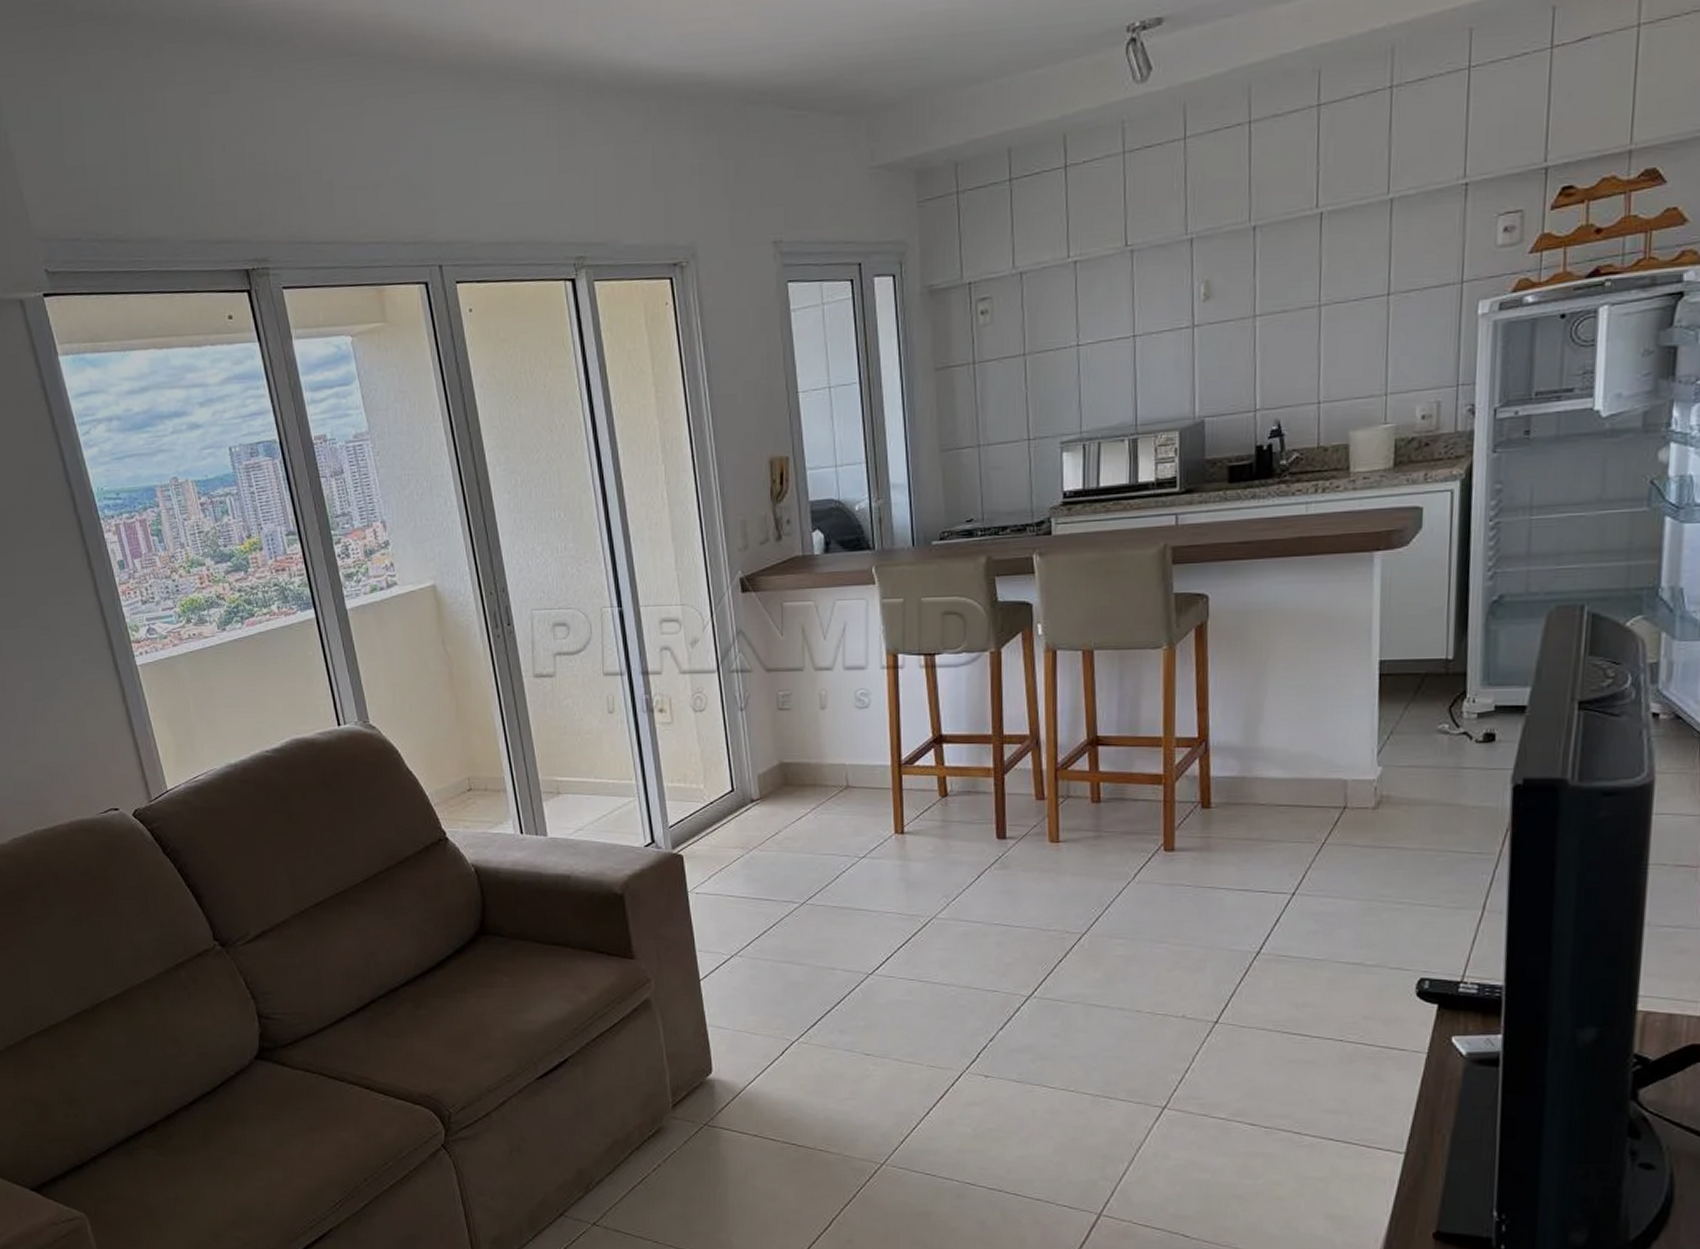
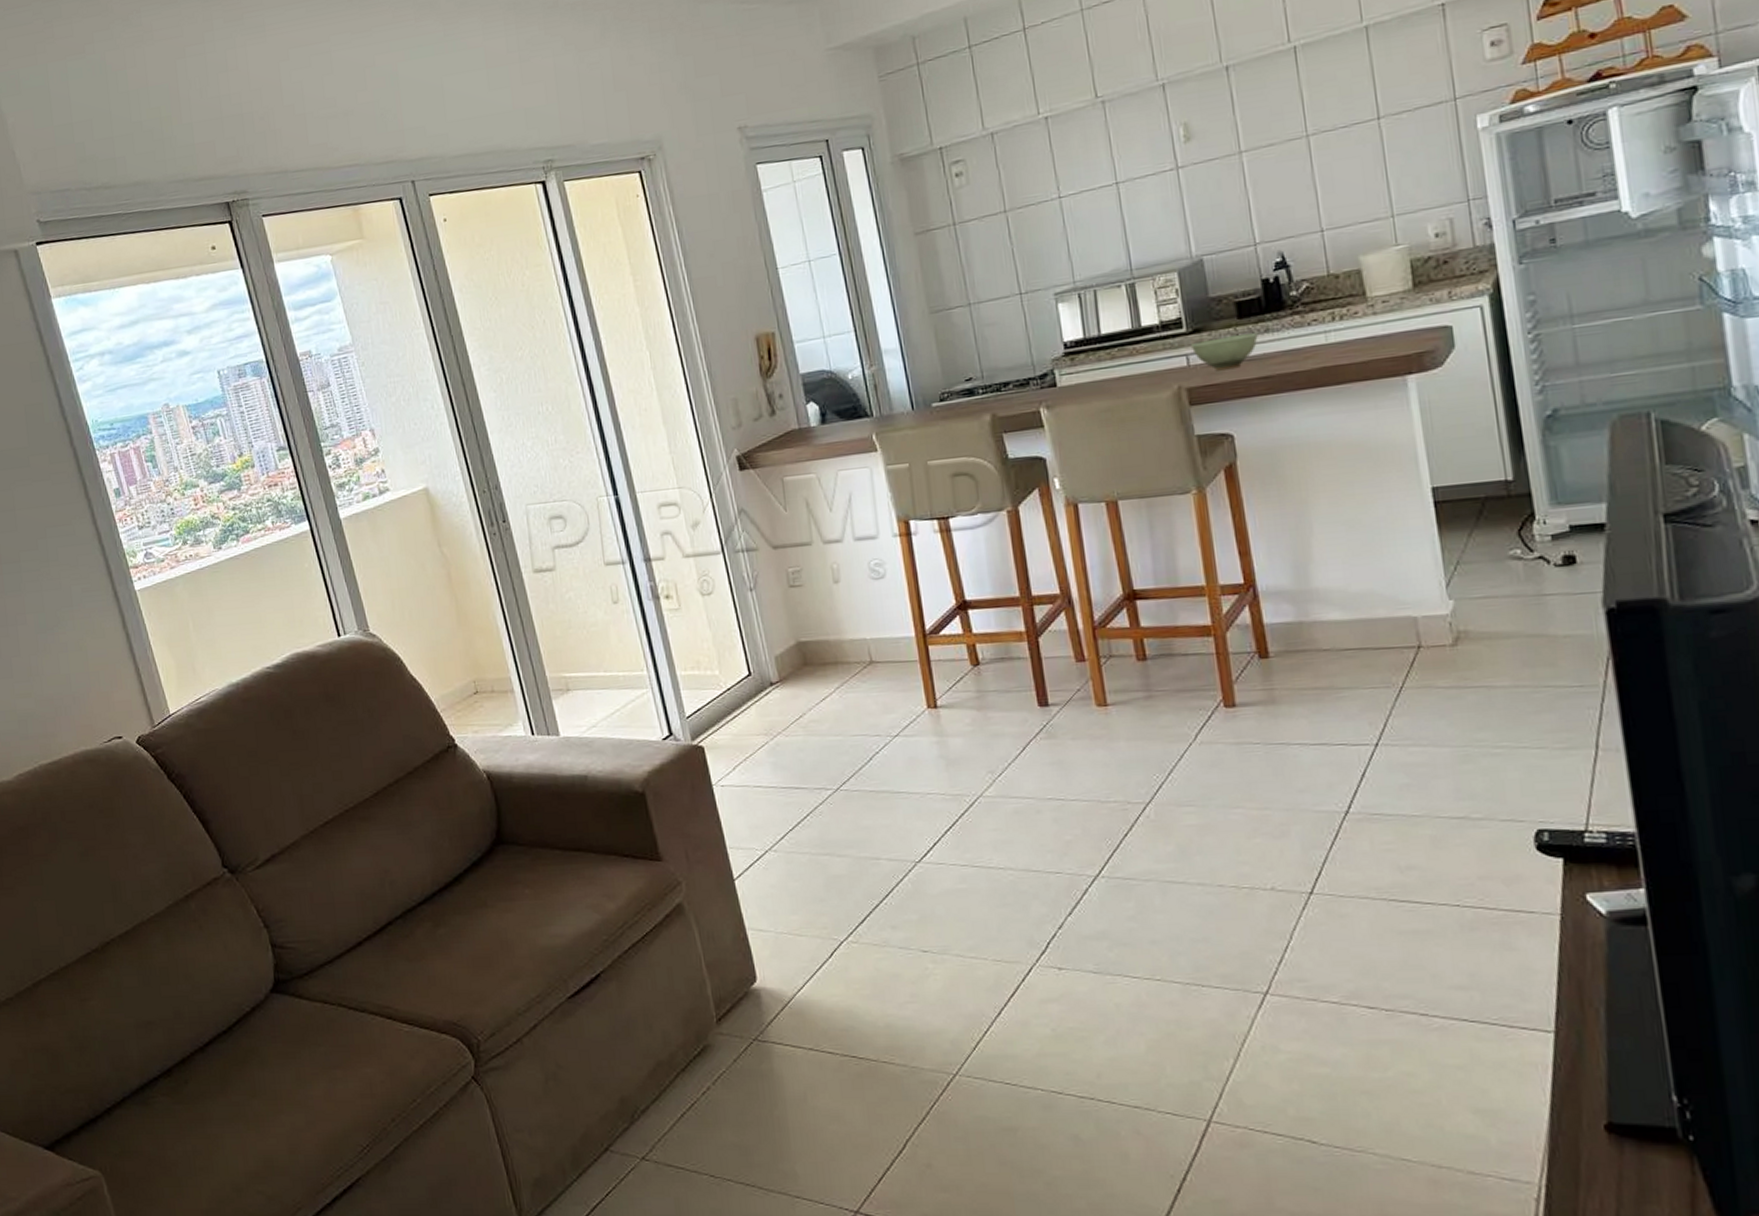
bowl: none [1180,498,1245,533] -> present [1190,333,1258,371]

